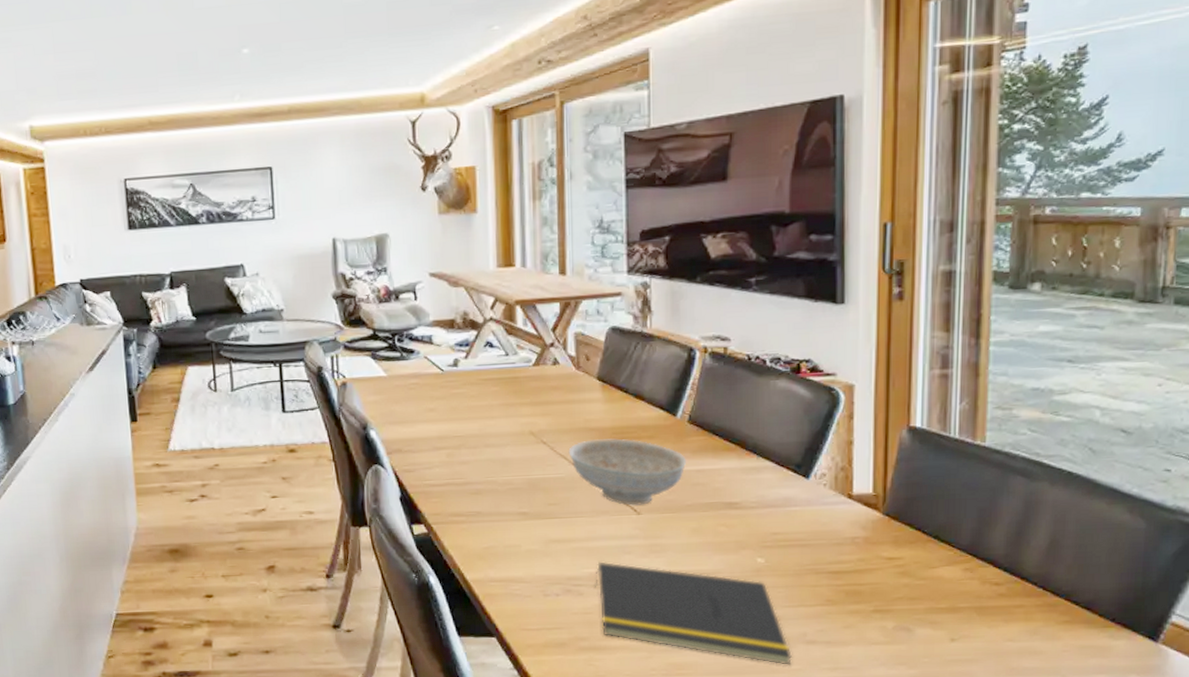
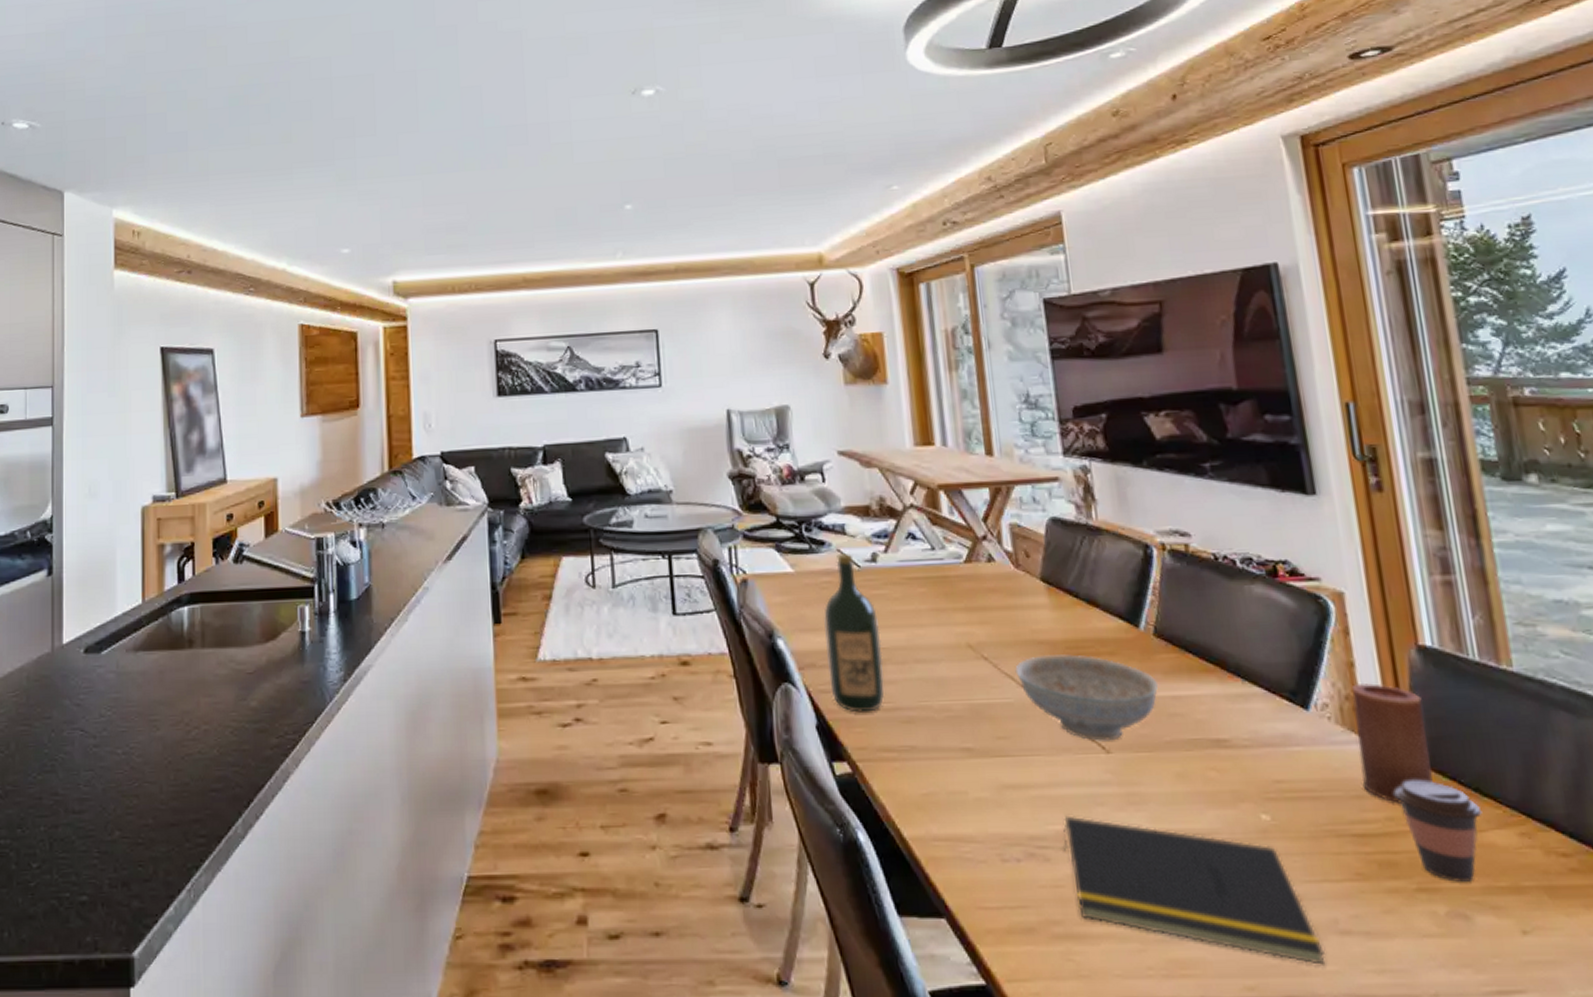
wine bottle: none [410,360,458,487] -> present [824,554,885,713]
candle: none [843,456,904,550] -> present [1351,682,1433,805]
coffee cup: none [868,530,937,605] -> present [1394,779,1483,882]

